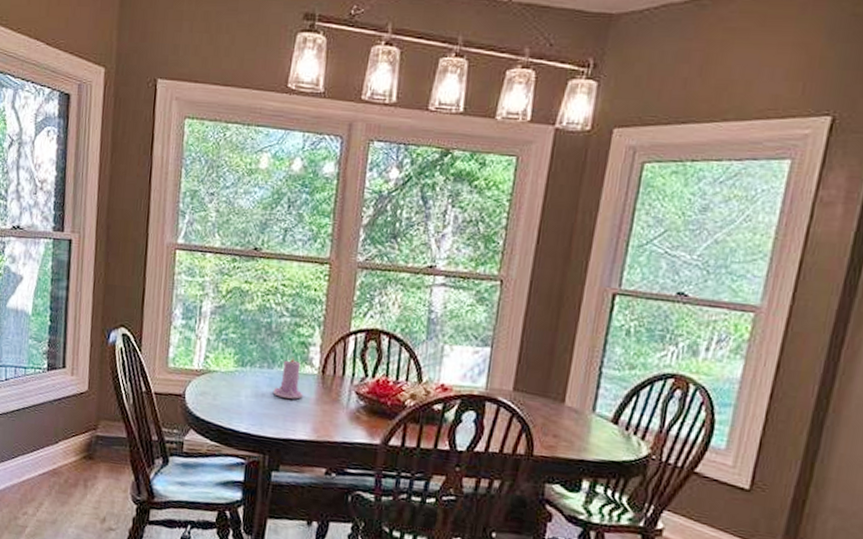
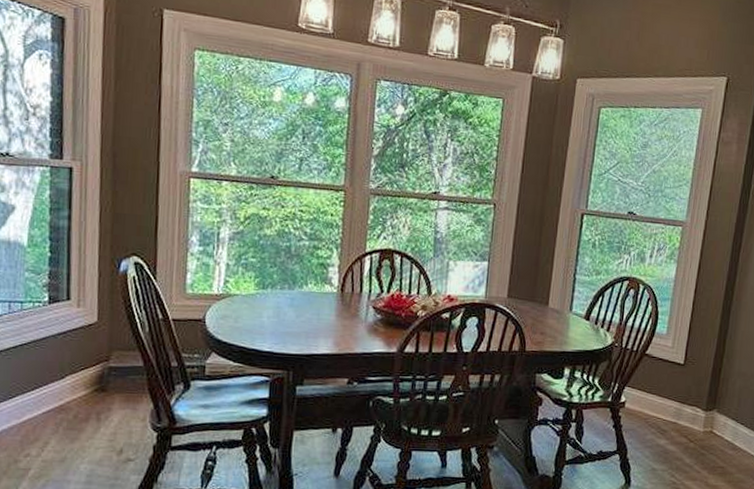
candle: present [272,356,303,400] -> none [294,277,324,318]

